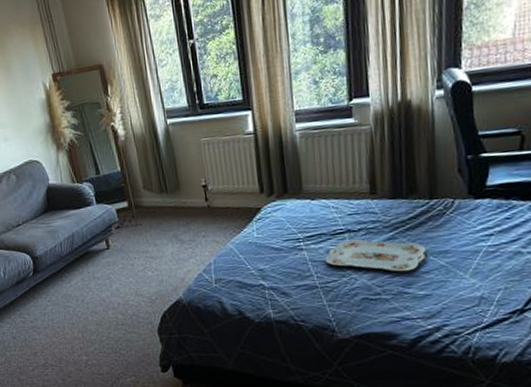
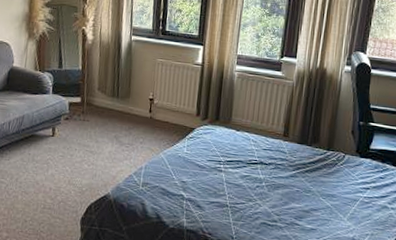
serving tray: present [325,239,427,272] -> none [238,170,319,207]

